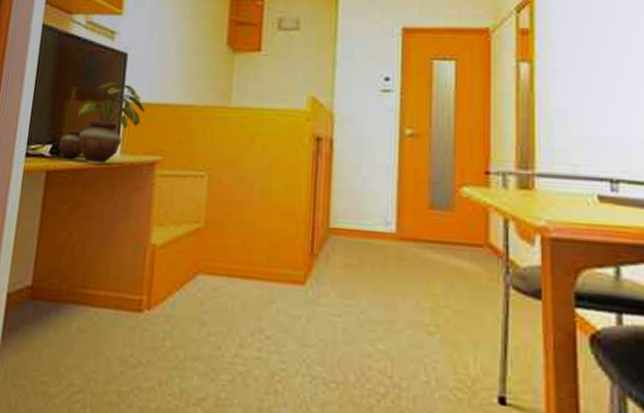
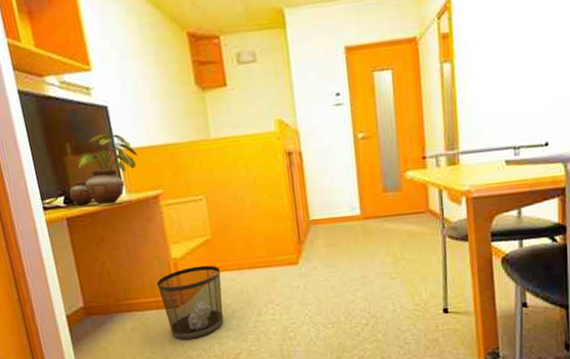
waste bin: none [124,260,206,363] -> present [156,265,224,340]

